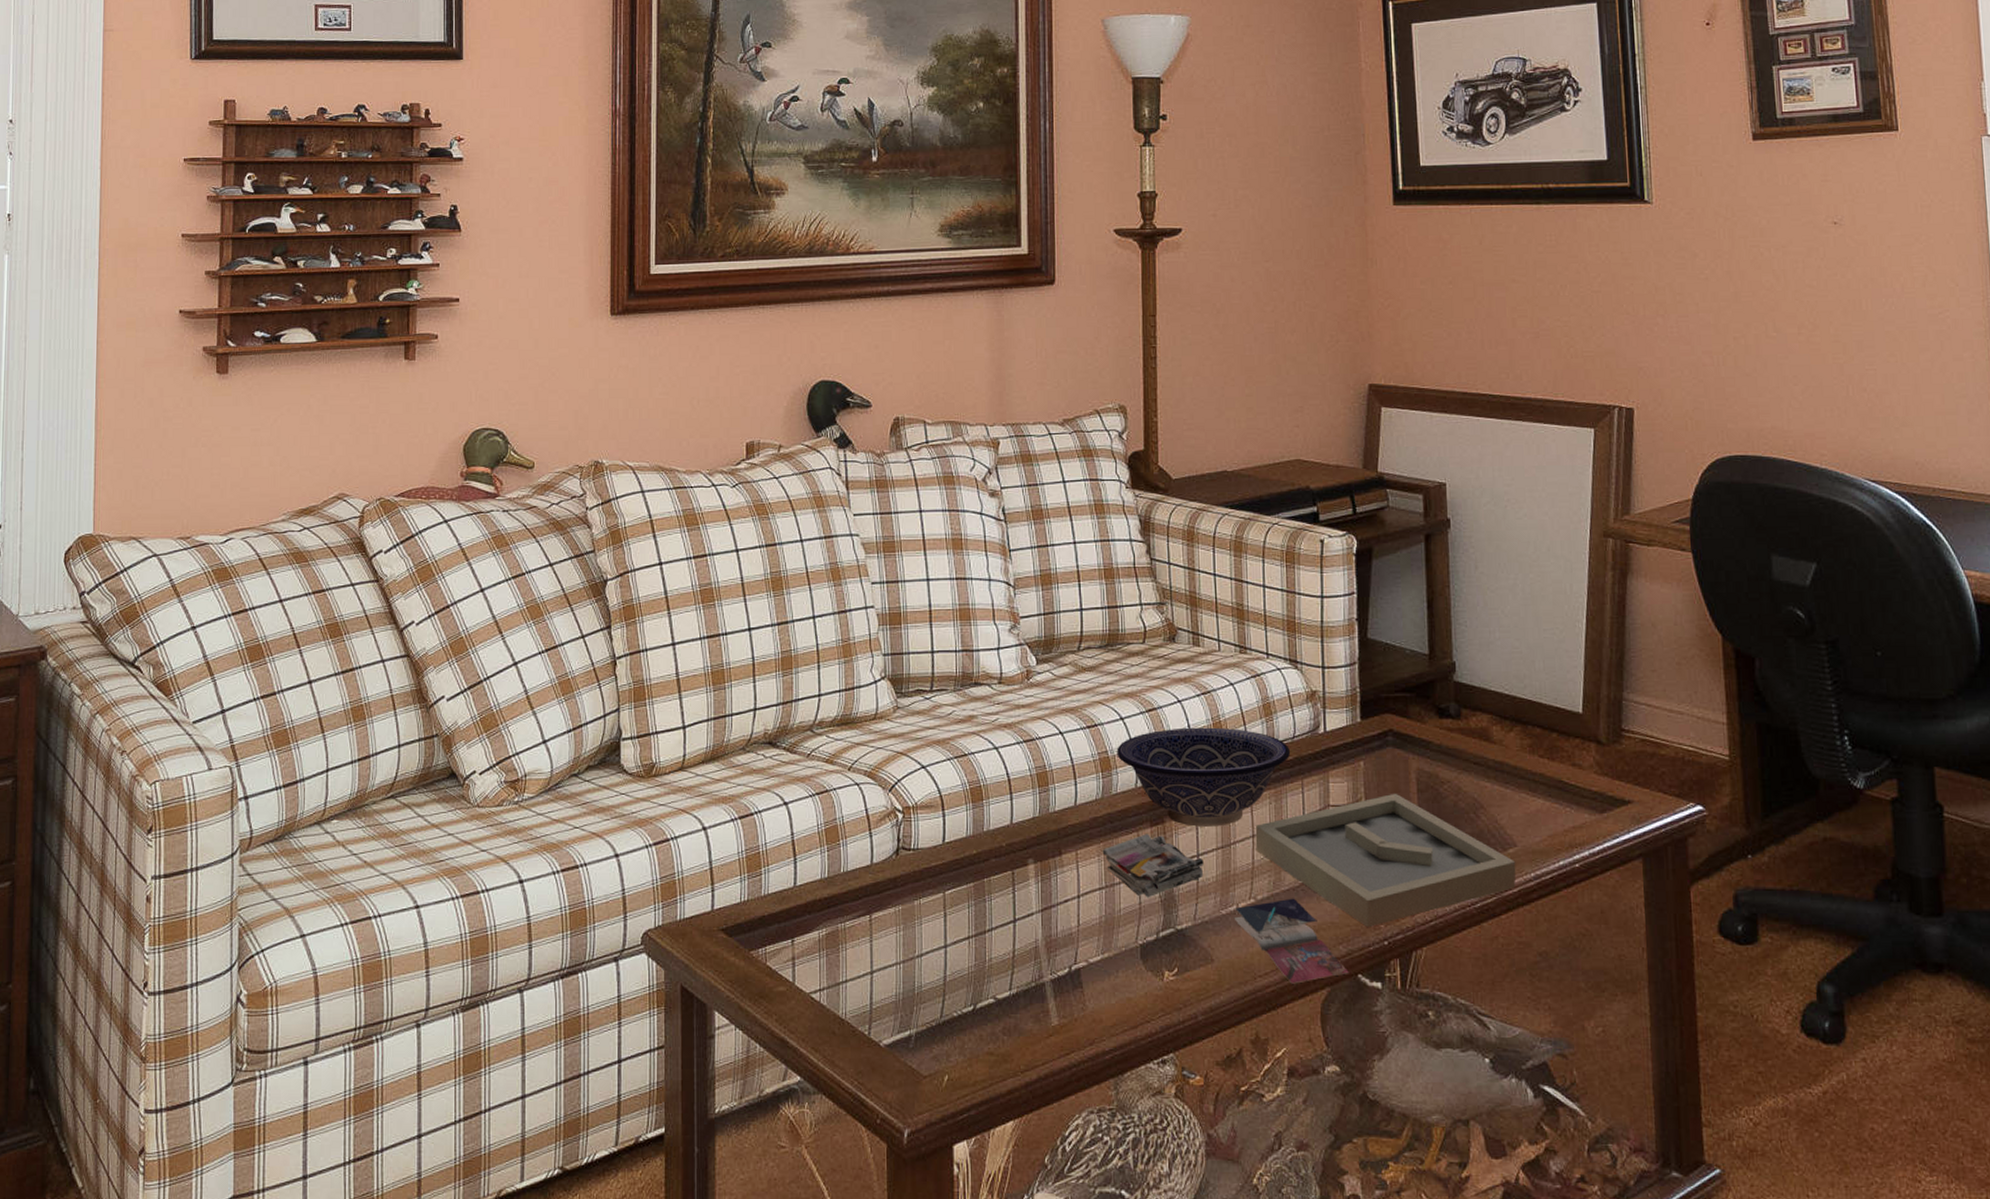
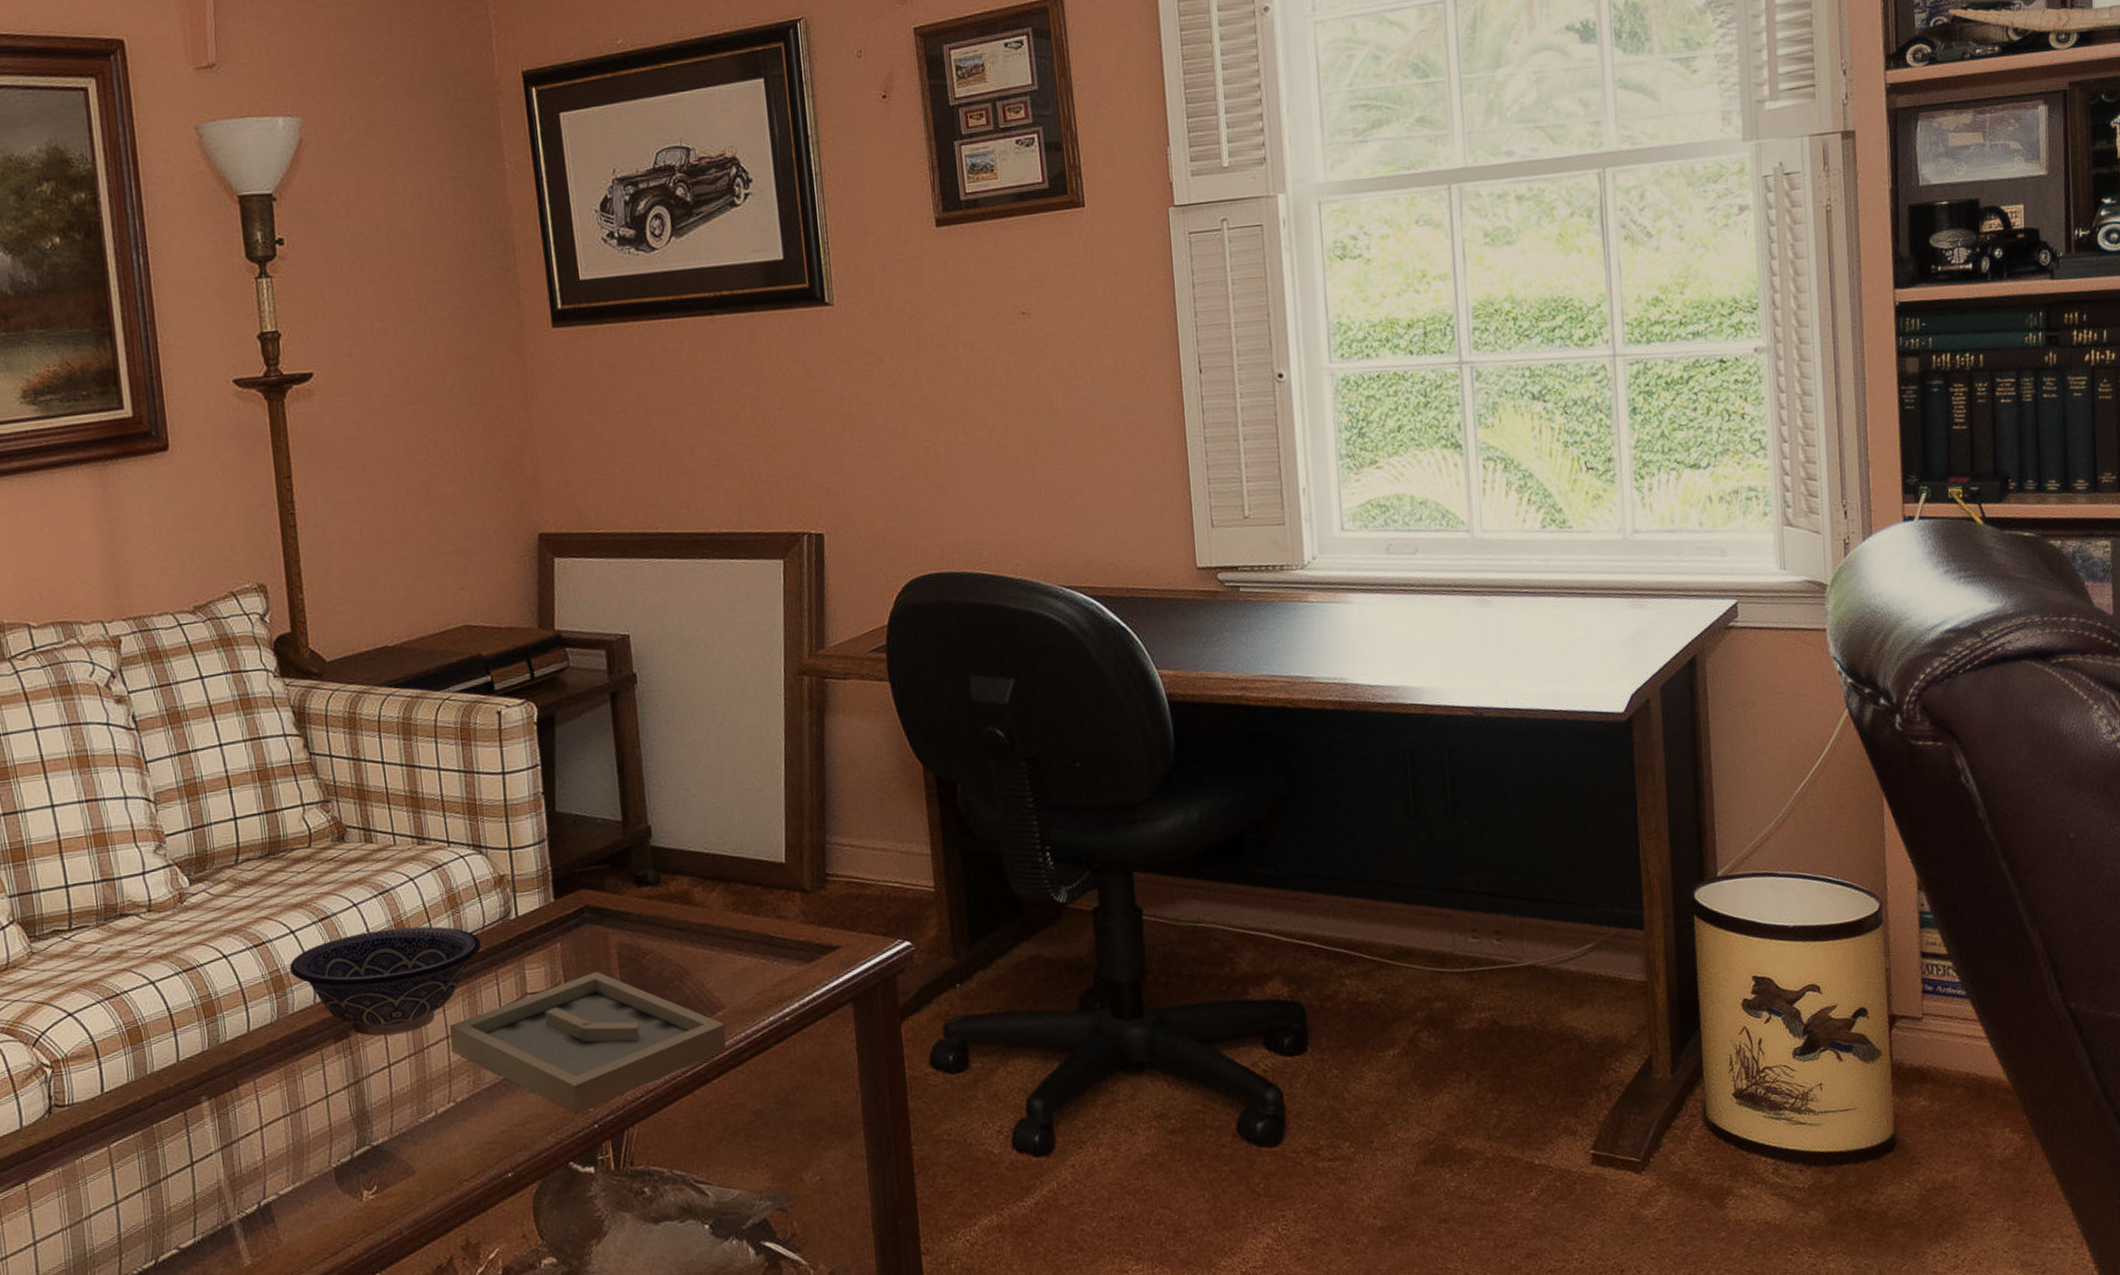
magazine: present [1102,834,1349,984] -> none [283,1050,560,1183]

